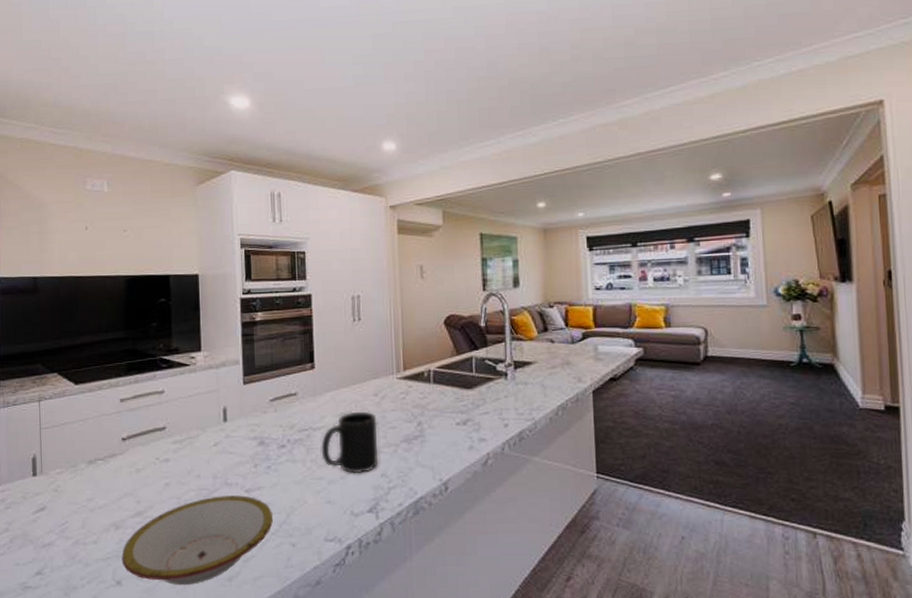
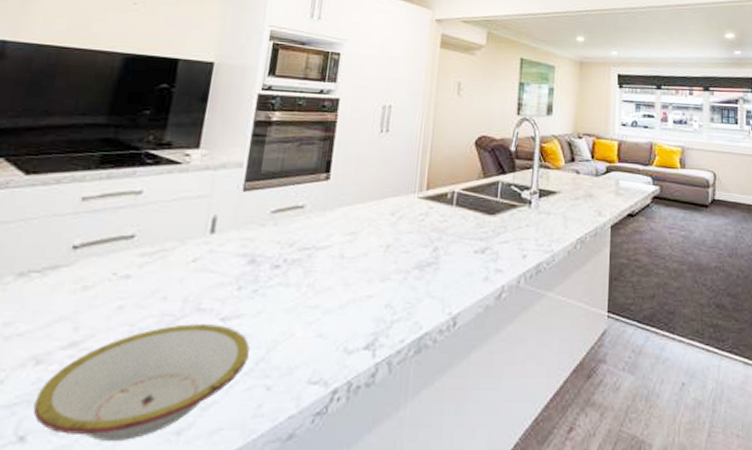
mug: present [321,411,379,474] -> none [320,231,391,304]

